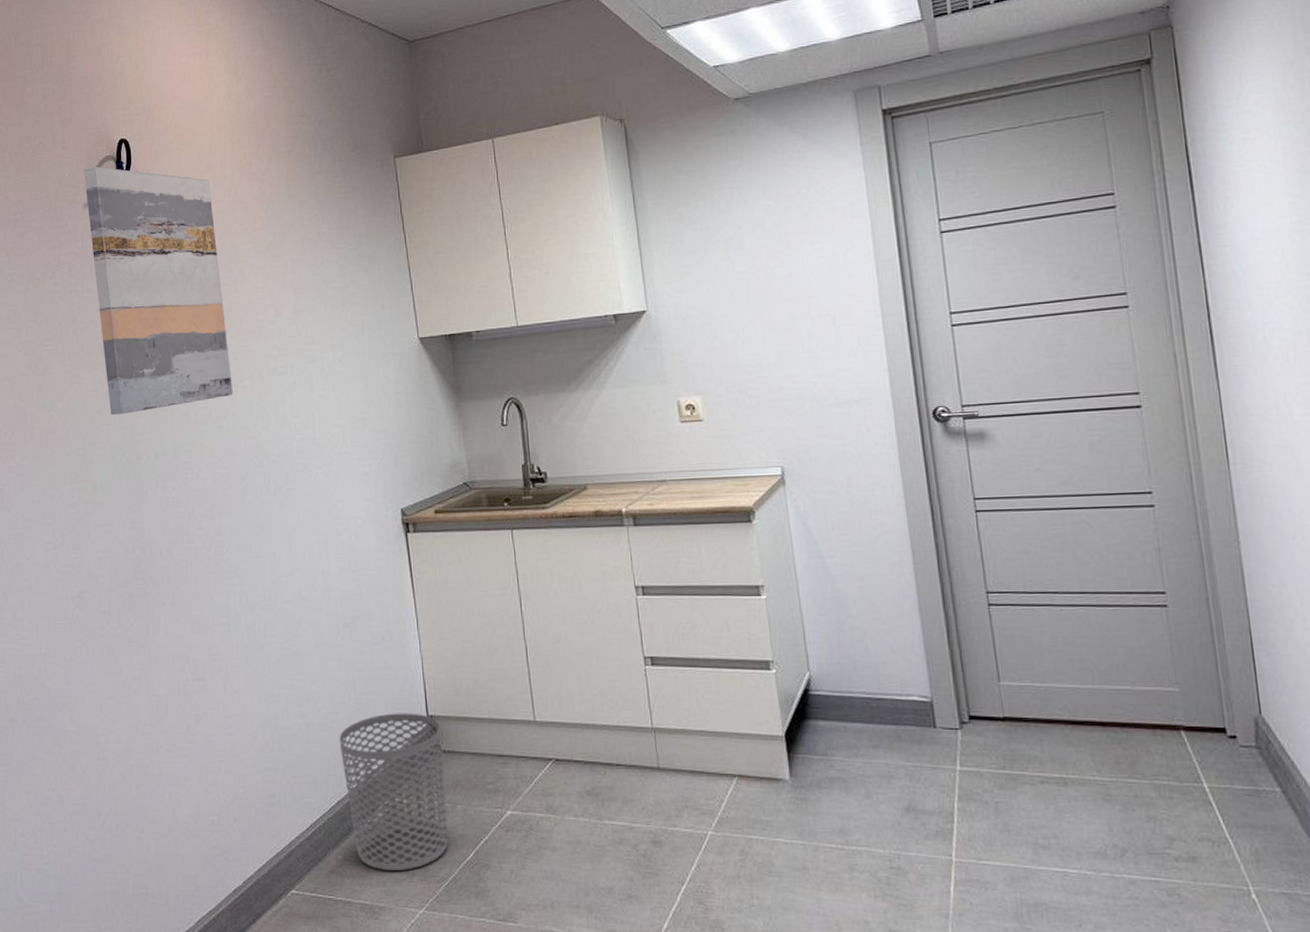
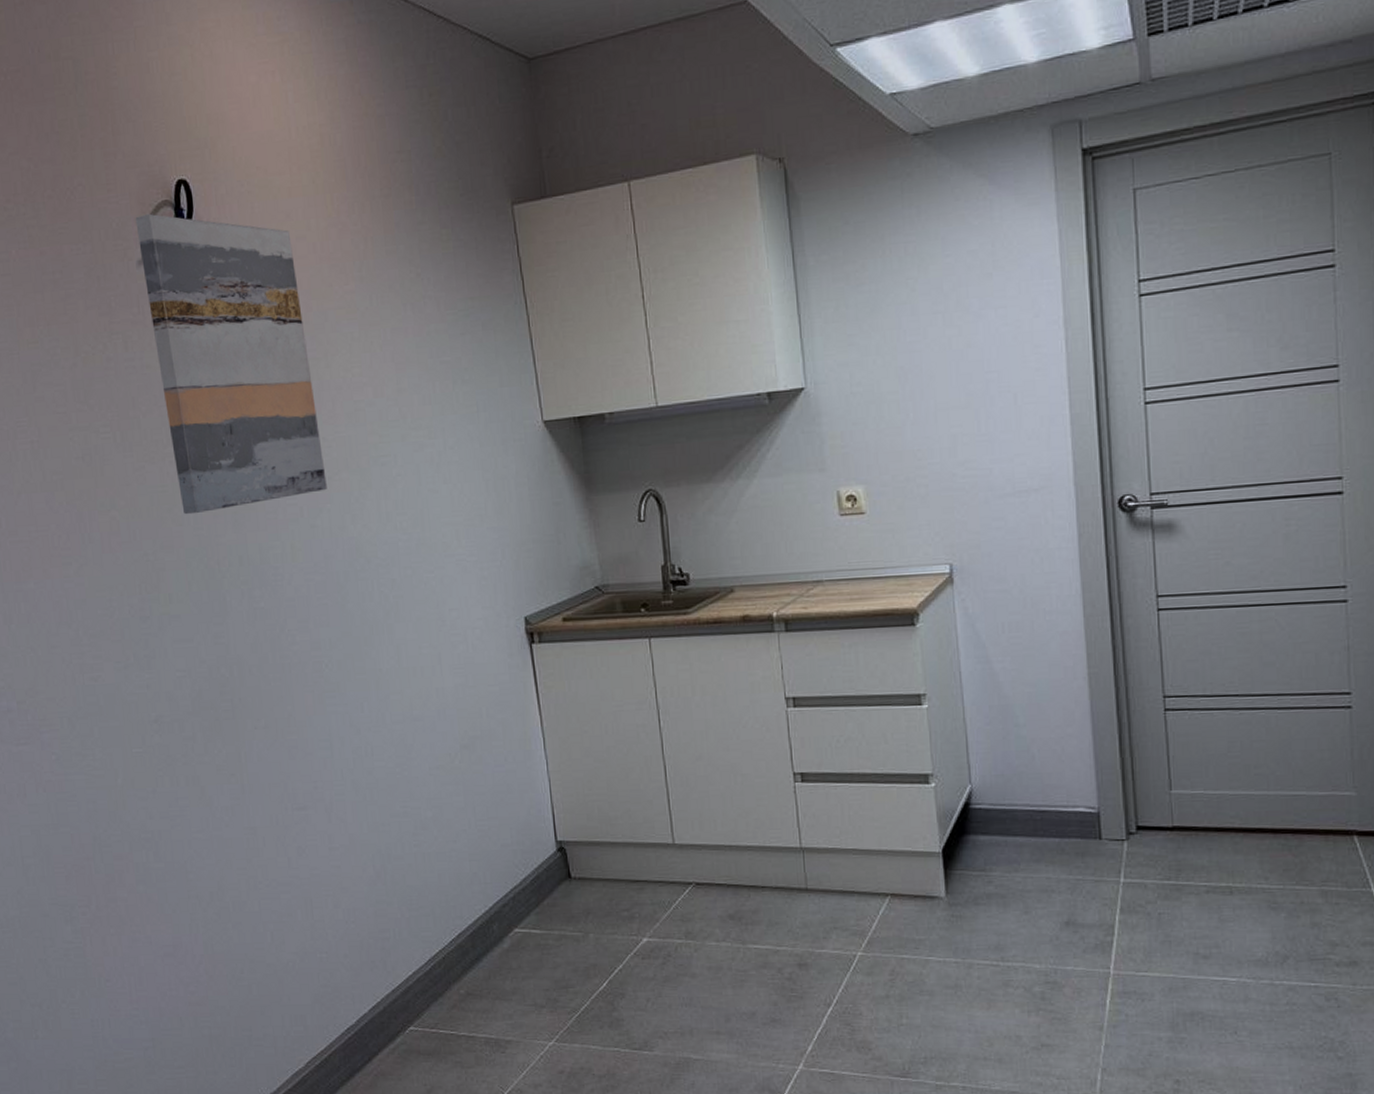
waste bin: present [339,713,449,872] -> none [458,839,580,1004]

